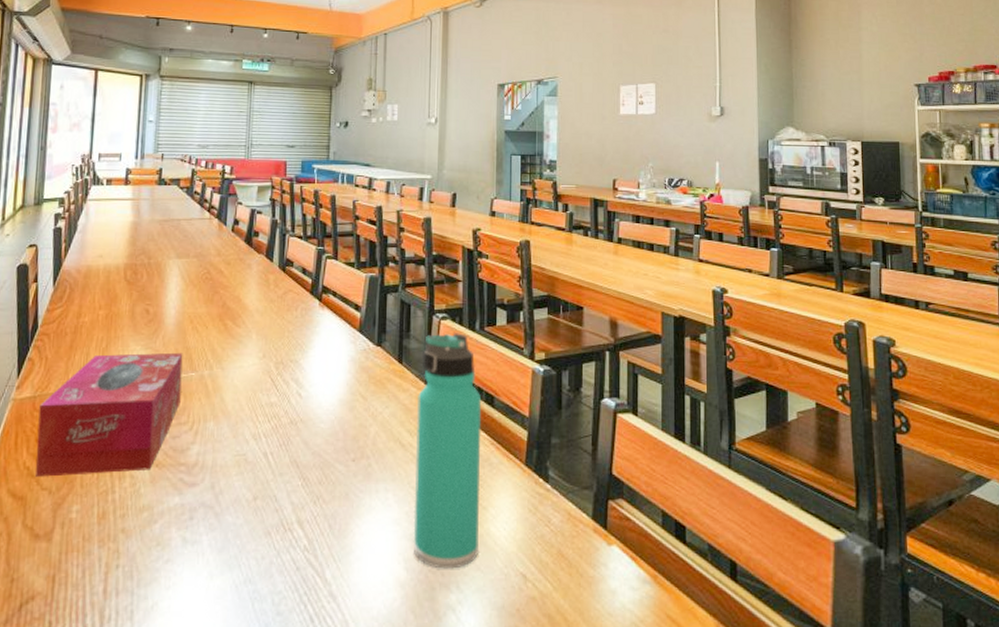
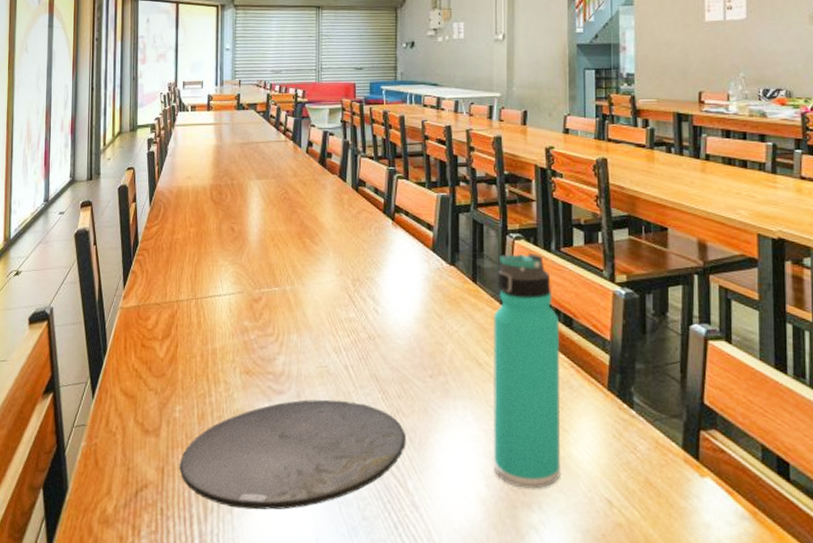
tissue box: present [35,352,183,477] -> none [142,268,266,379]
plate: none [73,489,326,614] -> present [179,399,406,510]

